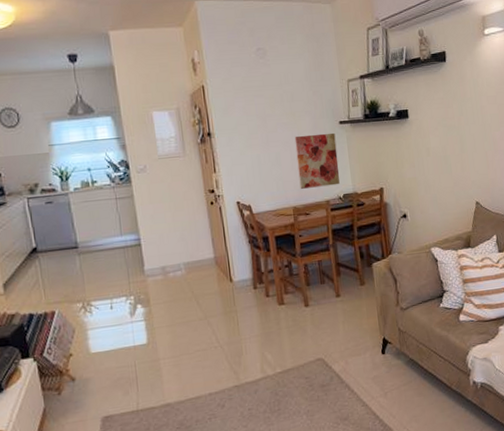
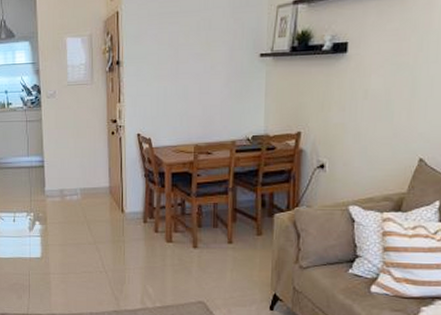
wall art: present [294,132,340,189] -> none [205,66,253,126]

